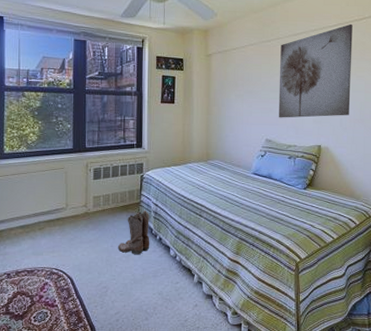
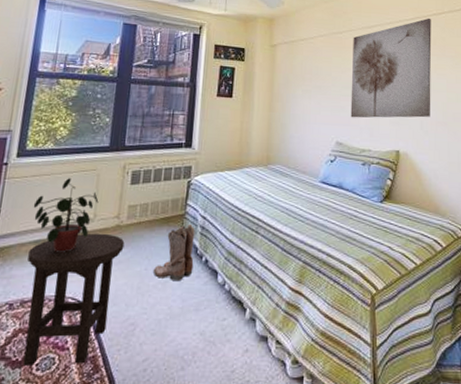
potted plant: none [16,176,69,234] -> present [33,178,99,252]
stool: none [17,219,93,319] -> present [22,233,125,367]

